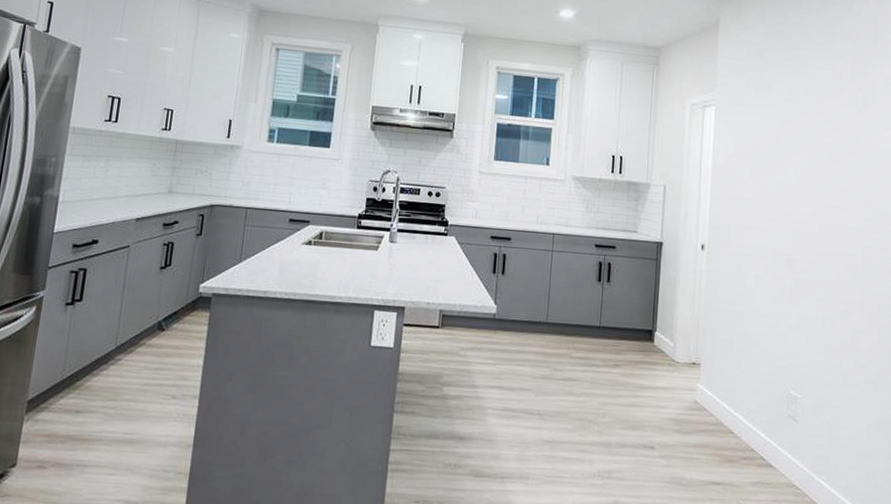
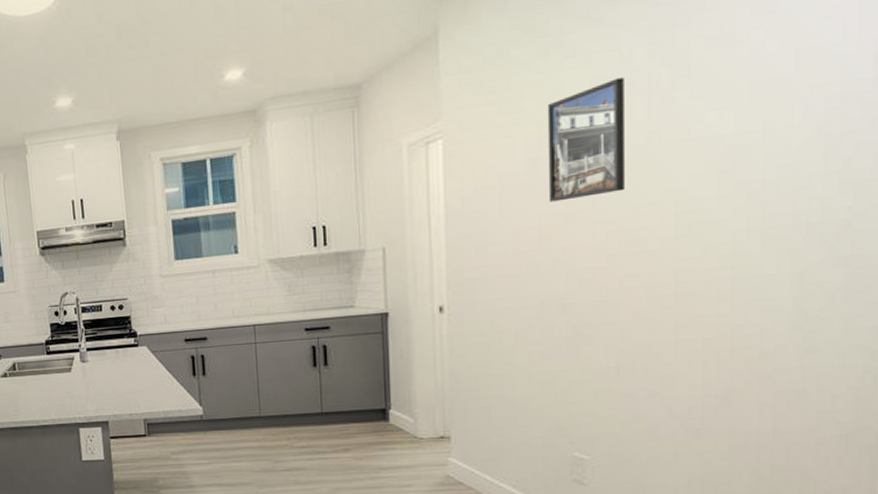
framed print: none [784,90,836,176] -> present [547,77,624,202]

